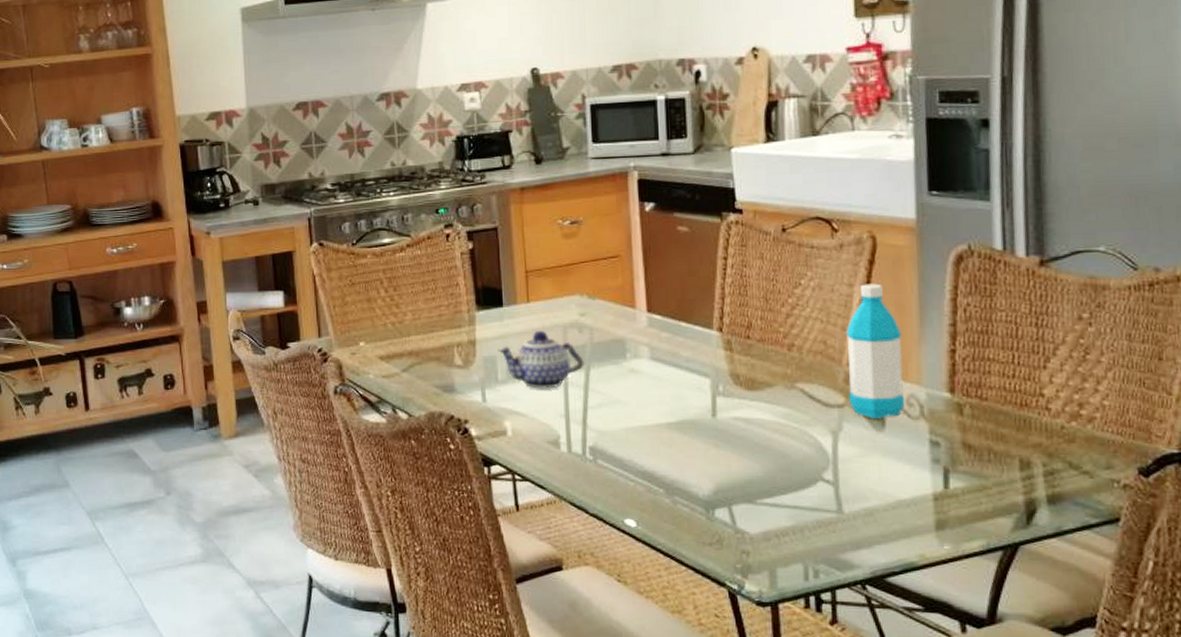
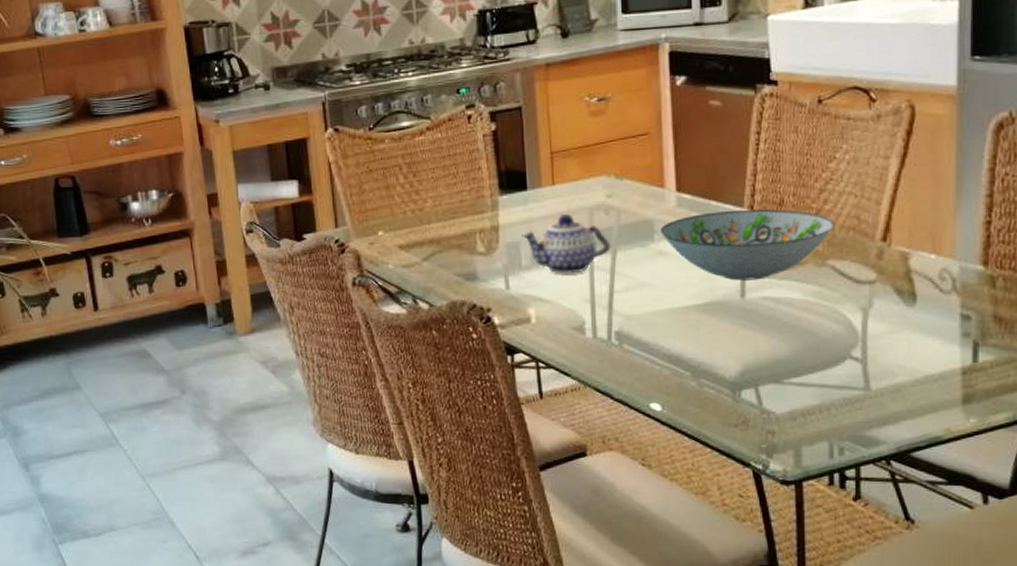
decorative bowl: none [632,331,801,400] -> present [660,209,834,281]
water bottle: present [846,283,905,420] -> none [880,155,938,295]

